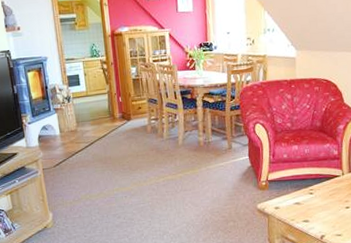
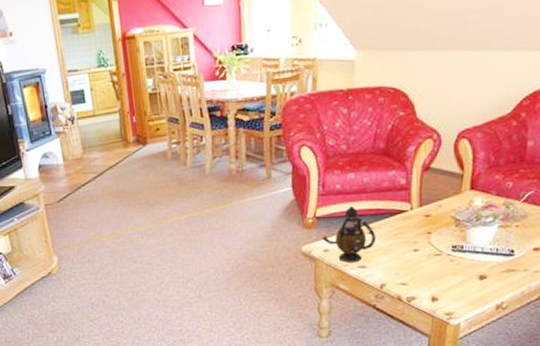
teapot: none [273,171,317,218] -> present [322,205,377,263]

